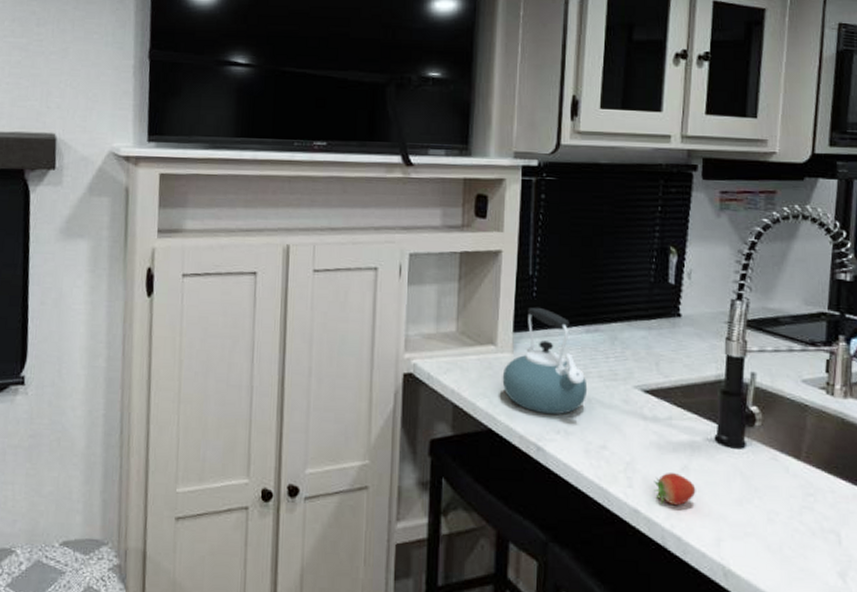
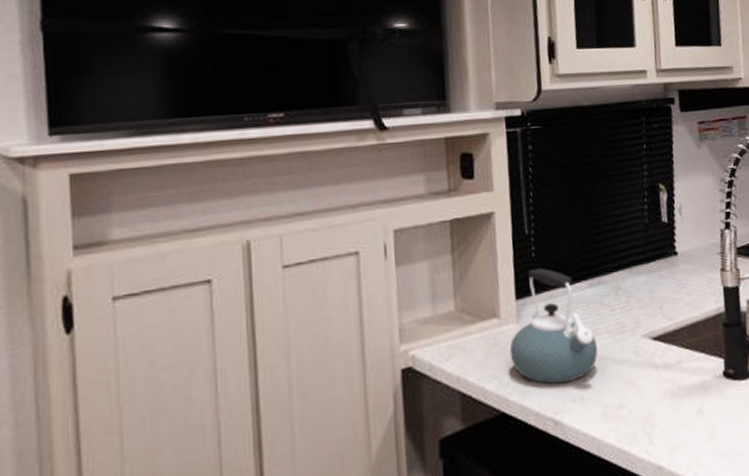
fruit: present [654,473,696,506] -> none [673,418,713,454]

